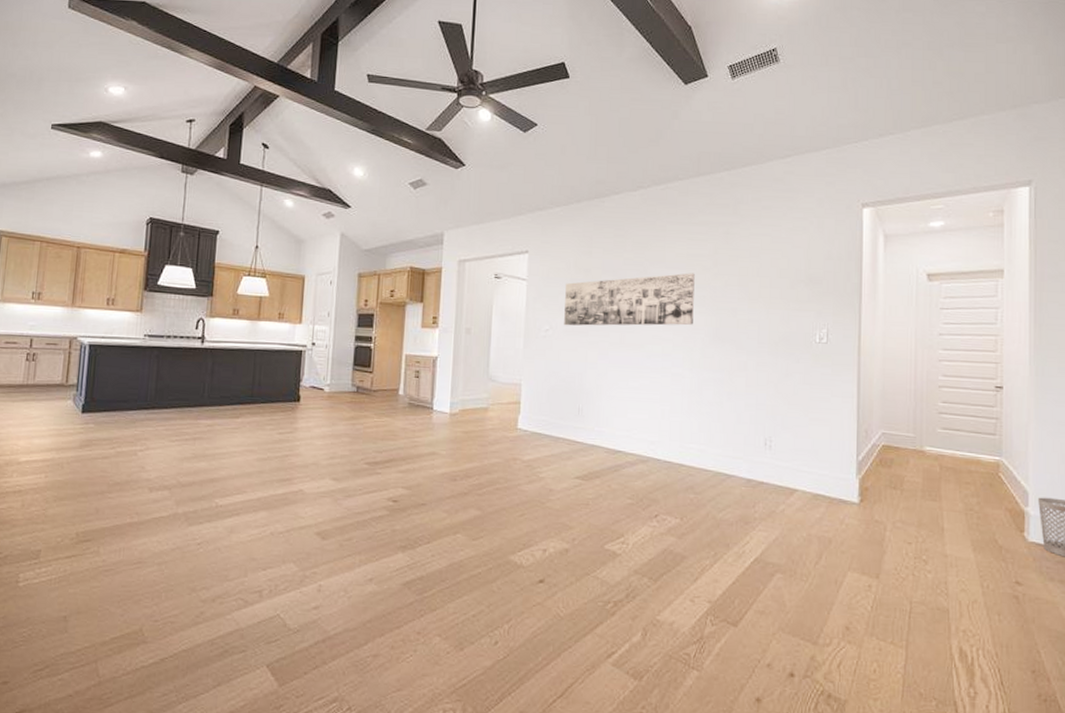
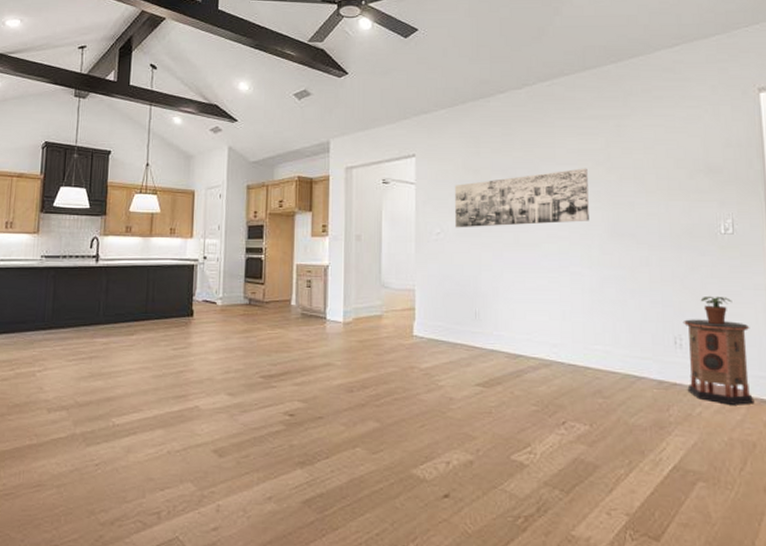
speaker: none [773,422,835,504] -> present [683,319,755,405]
potted plant: none [792,401,821,430] -> present [700,295,732,325]

